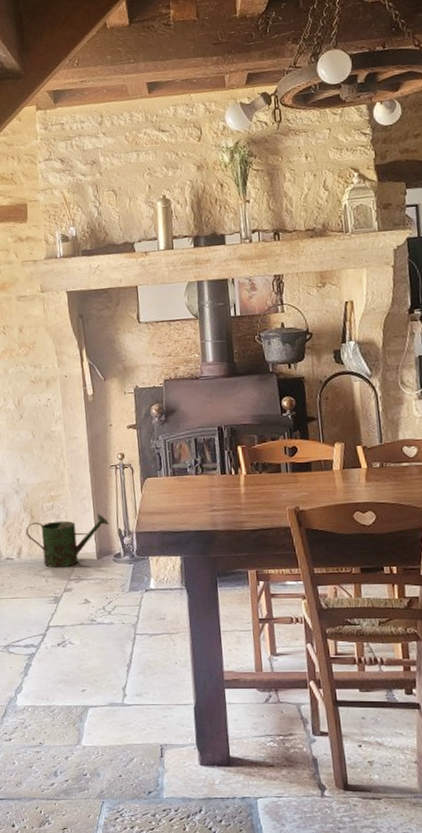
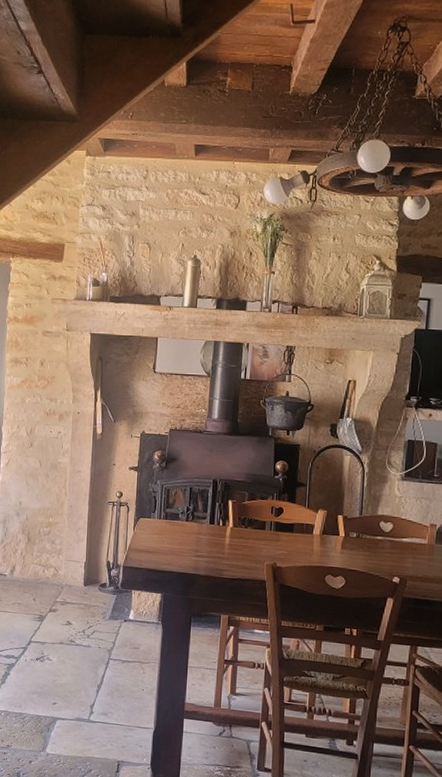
watering can: present [26,514,109,568] -> none [21,544,99,590]

